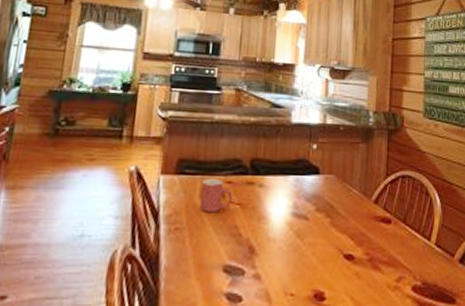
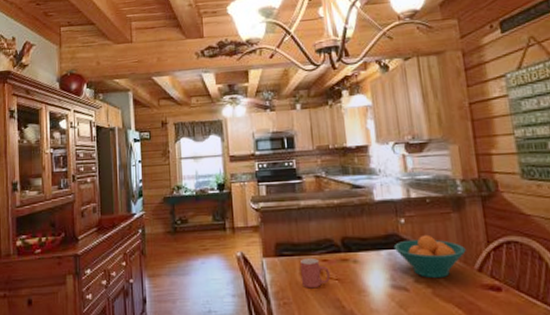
fruit bowl: none [301,162,367,209] -> present [393,234,466,279]

